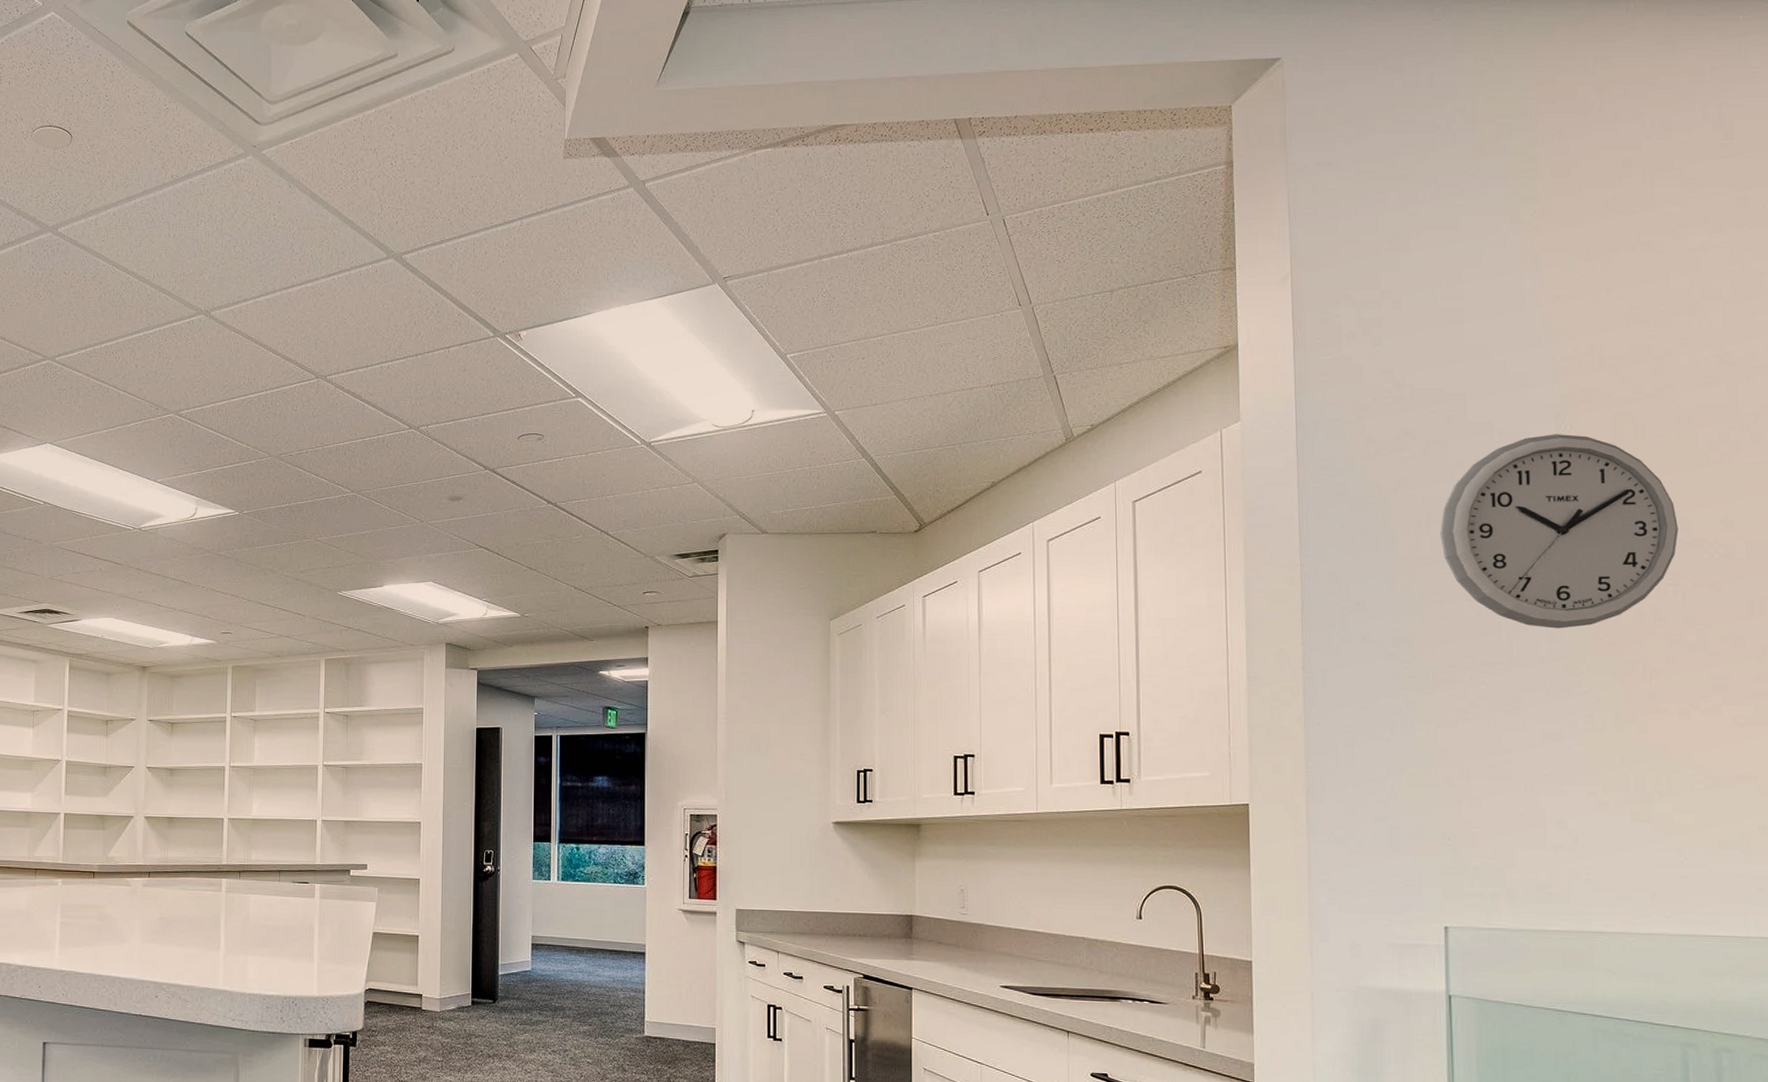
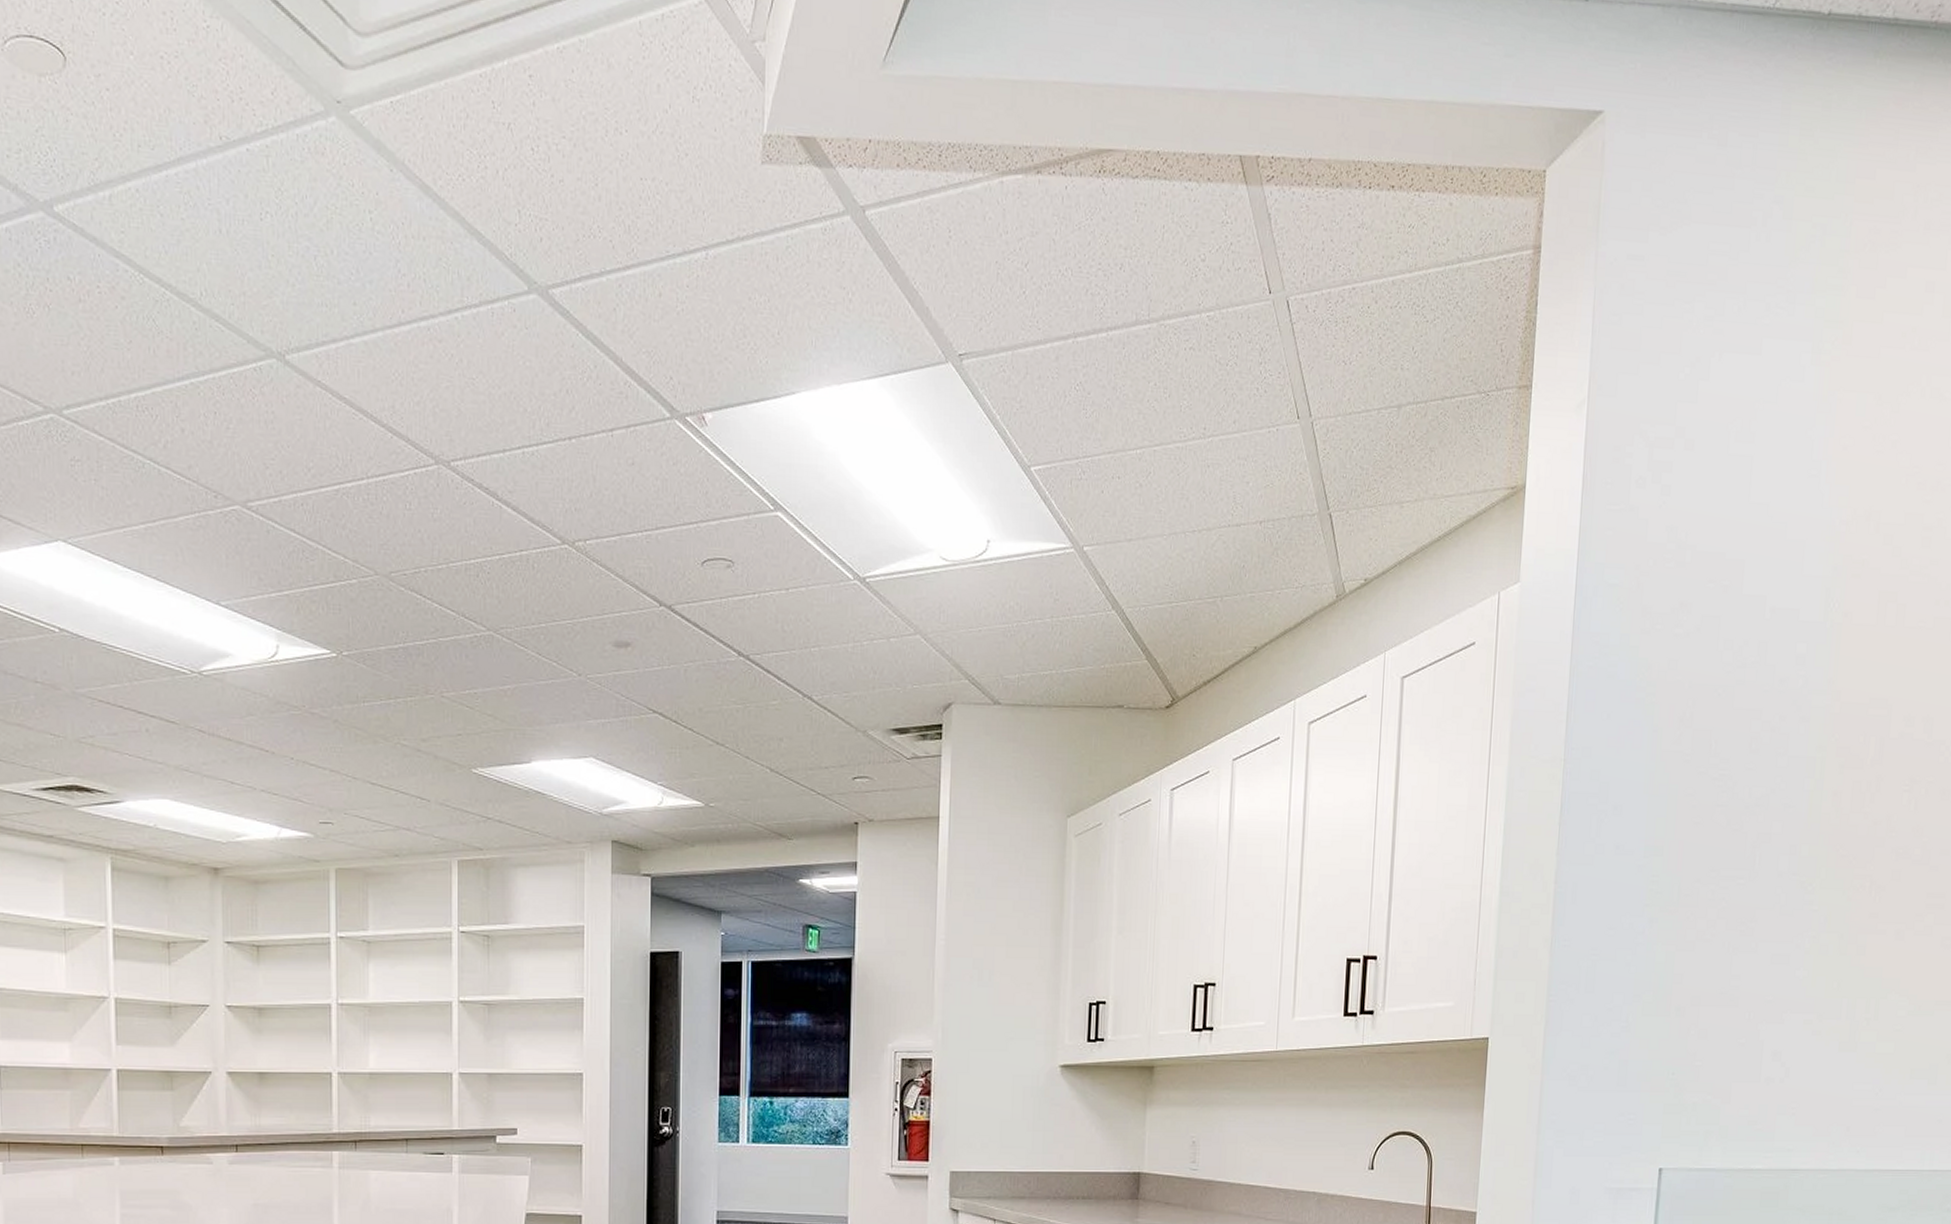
wall clock: present [1440,434,1679,629] -> none [1702,613,1922,839]

